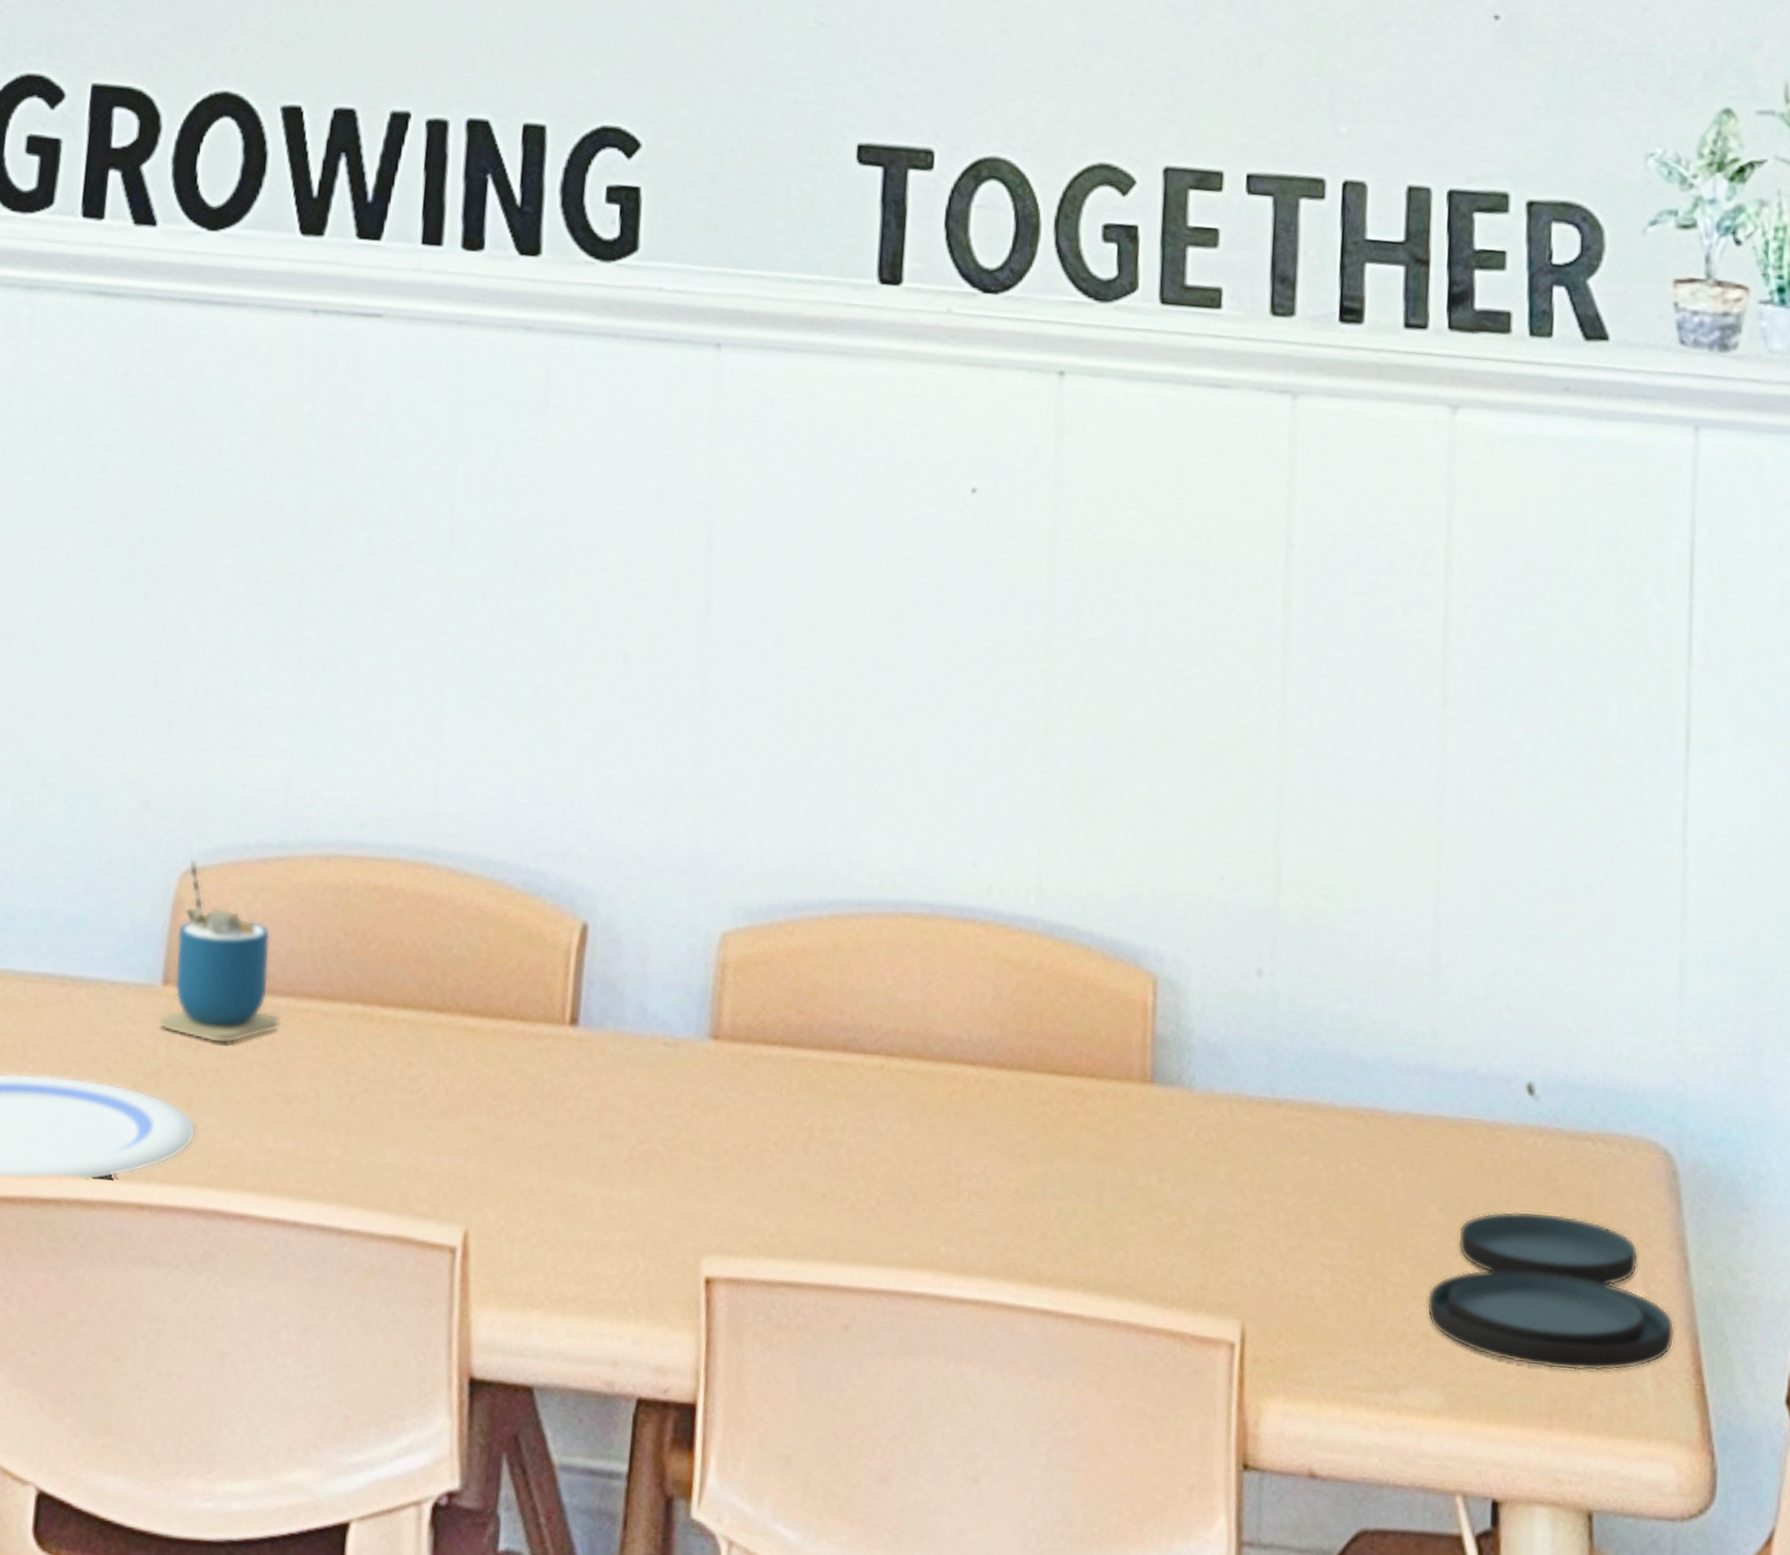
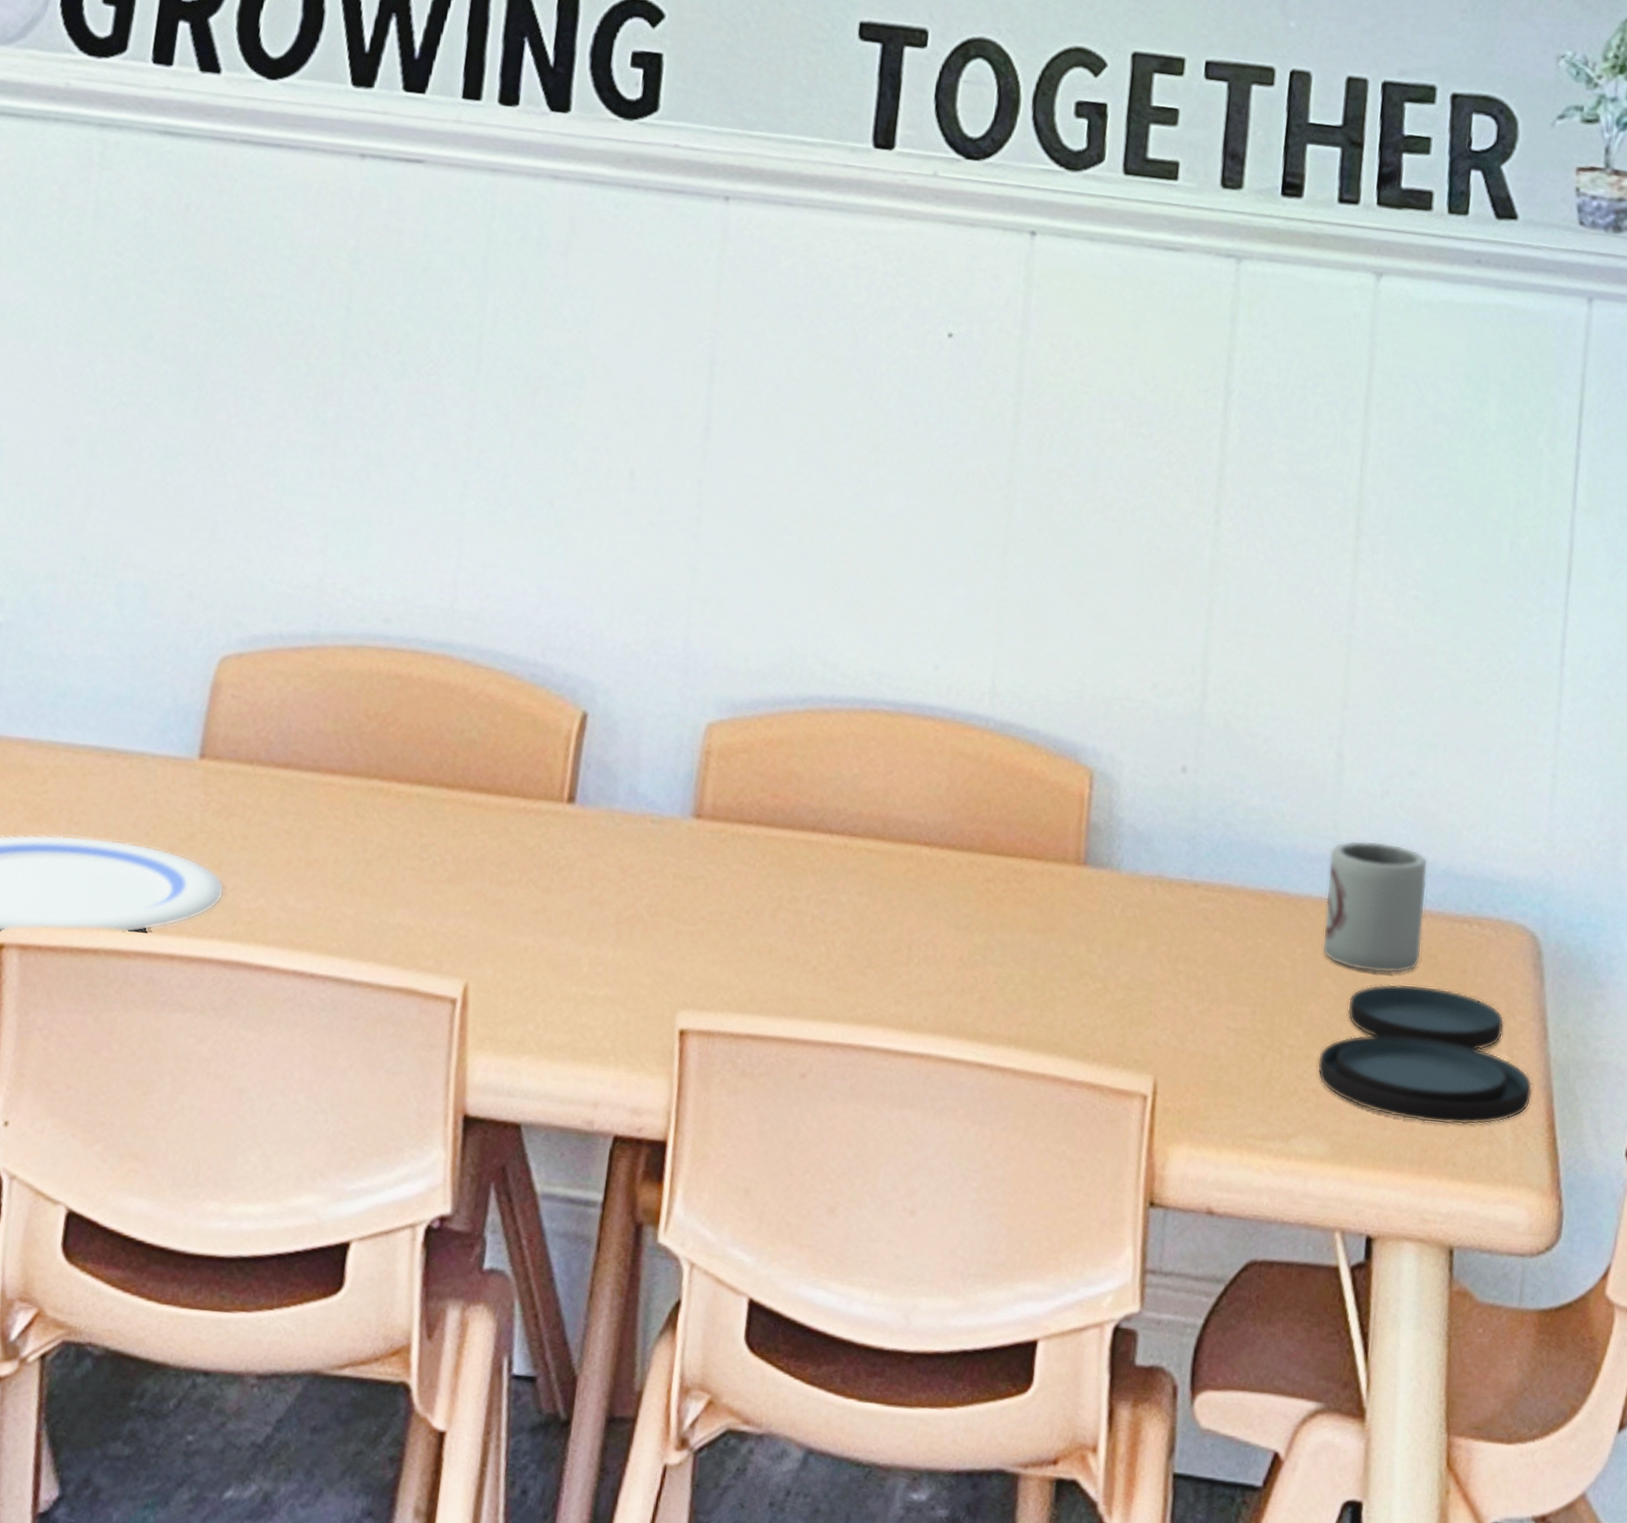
cup: present [158,859,281,1044] -> none [193,646,306,813]
cup: none [1425,1048,1543,1200] -> present [1322,840,1429,974]

